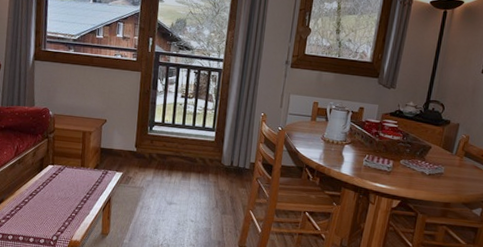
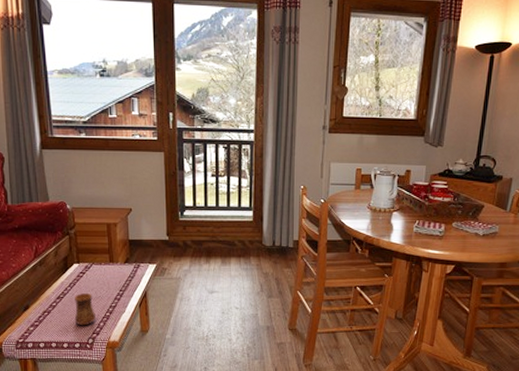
cup: none [42,193,62,224] -> present [74,293,96,326]

